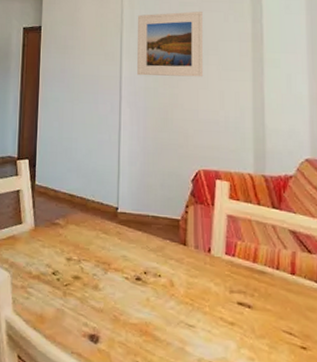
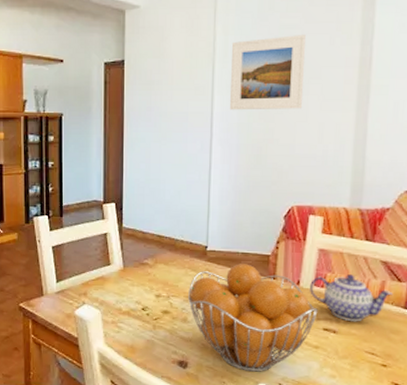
fruit basket: none [99,227,231,351] -> present [188,264,318,372]
teapot: none [221,243,304,297] -> present [310,274,393,322]

